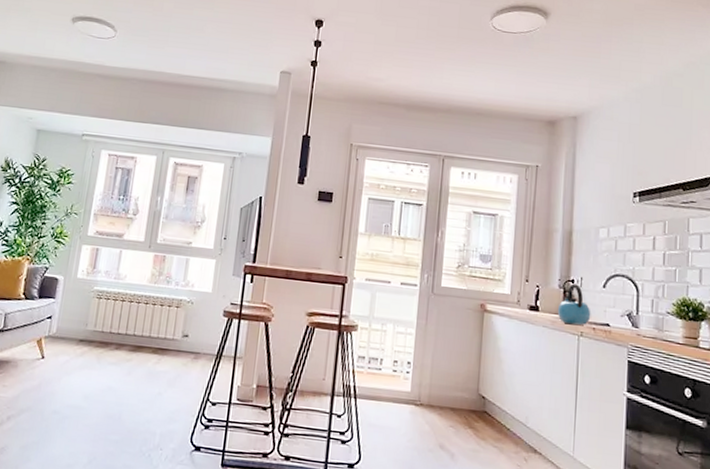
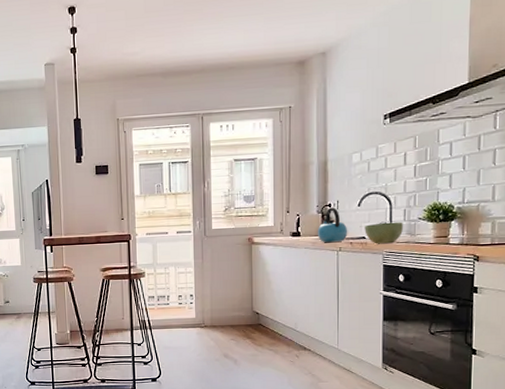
bowl: none [609,310,650,337] -> present [365,222,403,244]

